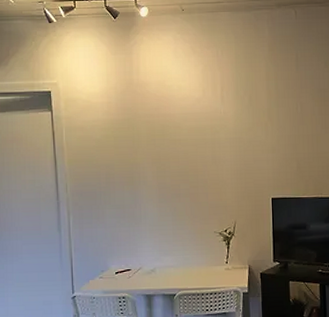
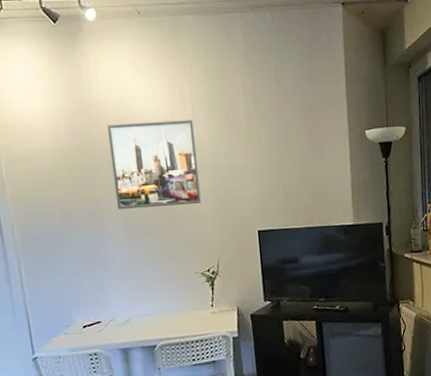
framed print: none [150,99,223,173] -> present [107,120,201,209]

